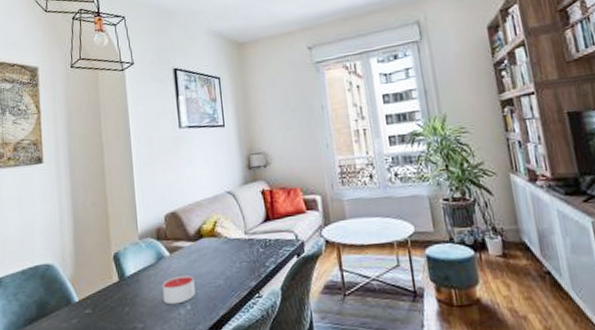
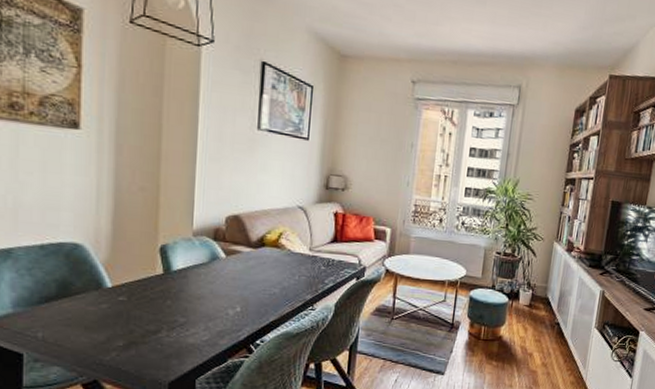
candle: present [161,275,196,305] -> none [211,278,249,305]

